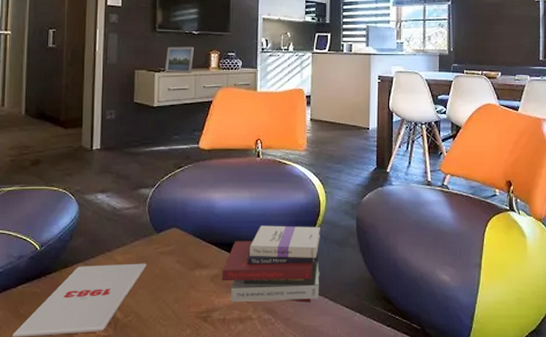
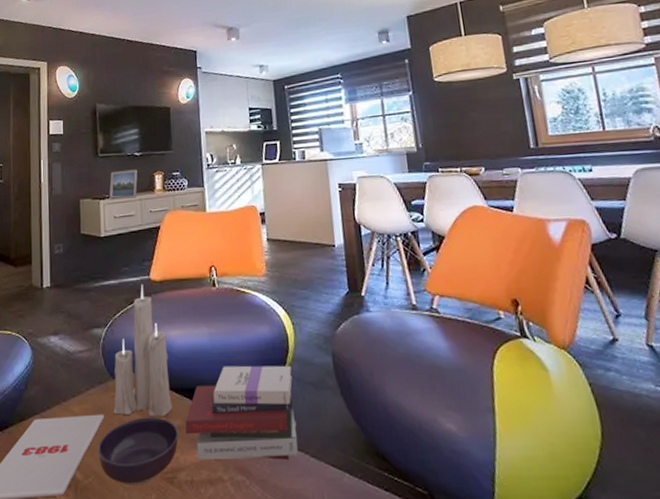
bowl: none [139,266,215,323] -> present [98,417,178,485]
candle: none [155,152,211,266] -> present [113,285,173,417]

